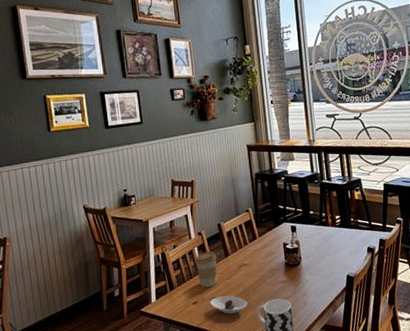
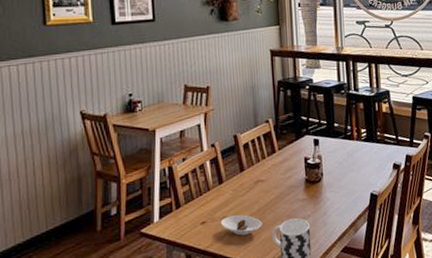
coffee cup: present [194,251,217,288] -> none [205,165,231,206]

